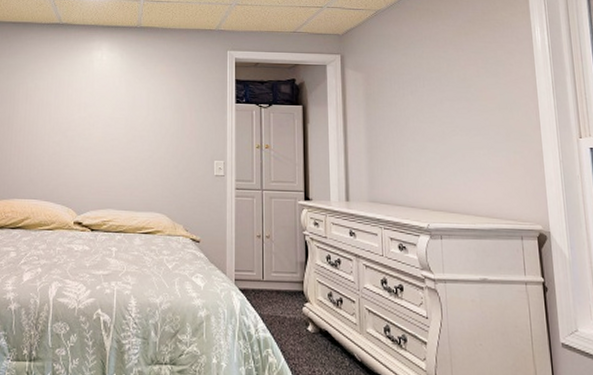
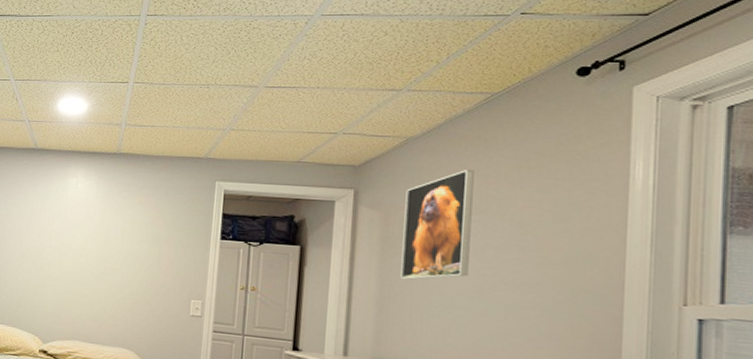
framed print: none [380,36,433,130] -> present [400,170,474,280]

